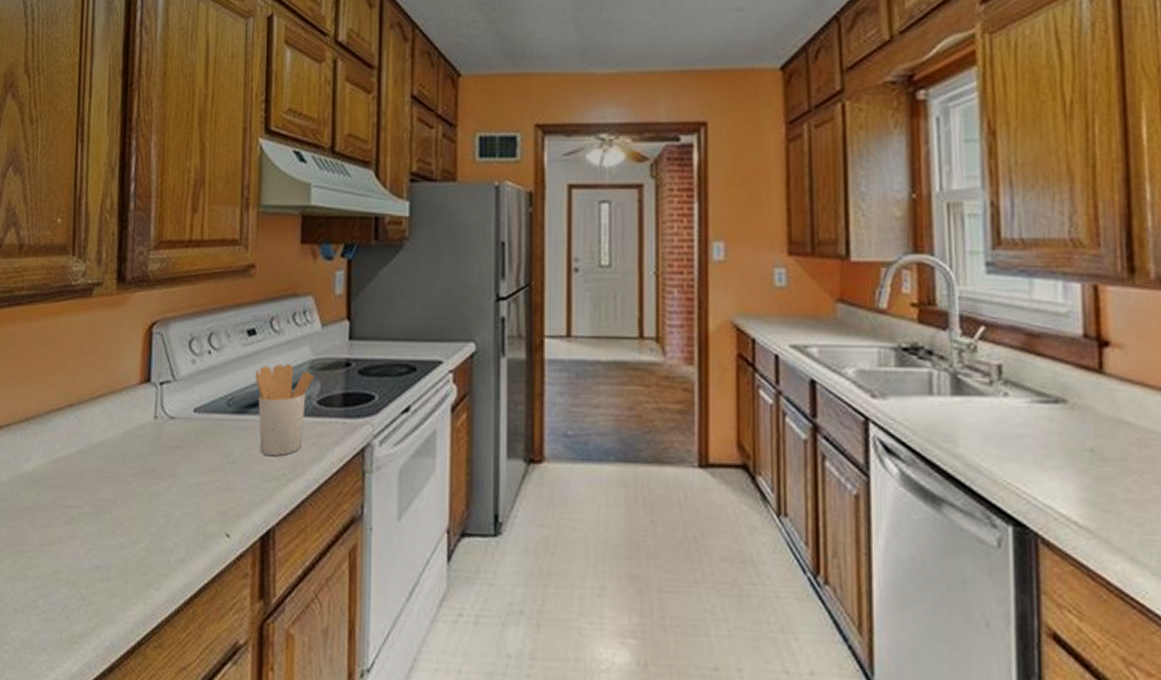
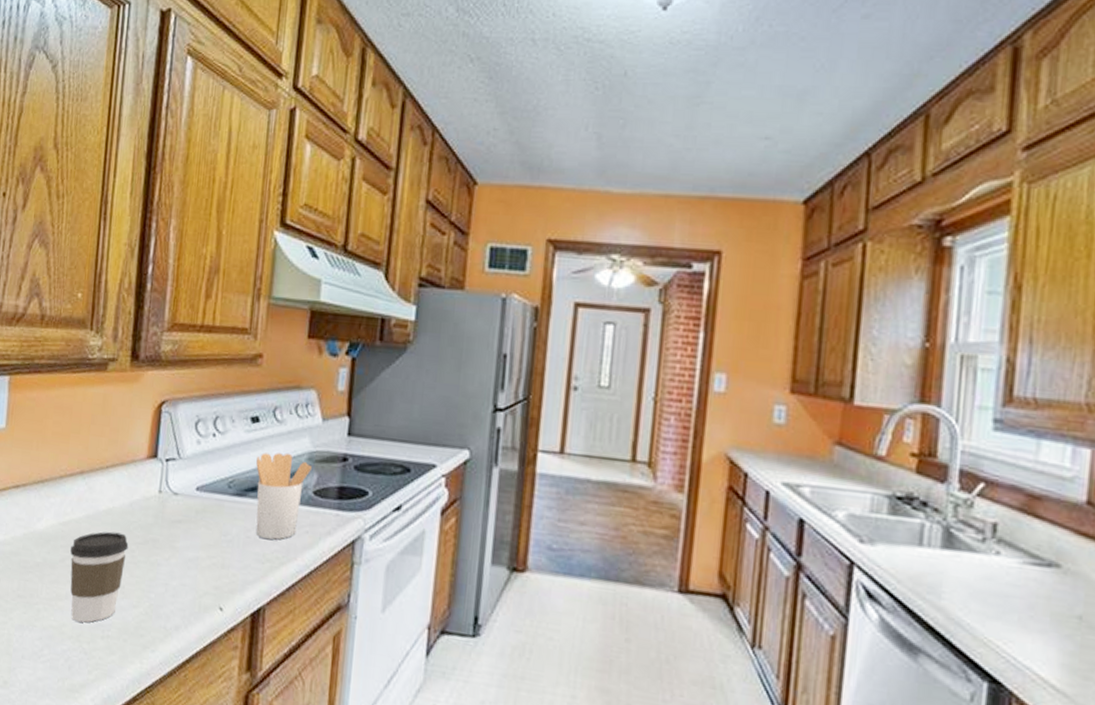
coffee cup: none [62,465,125,566] -> present [70,531,129,623]

